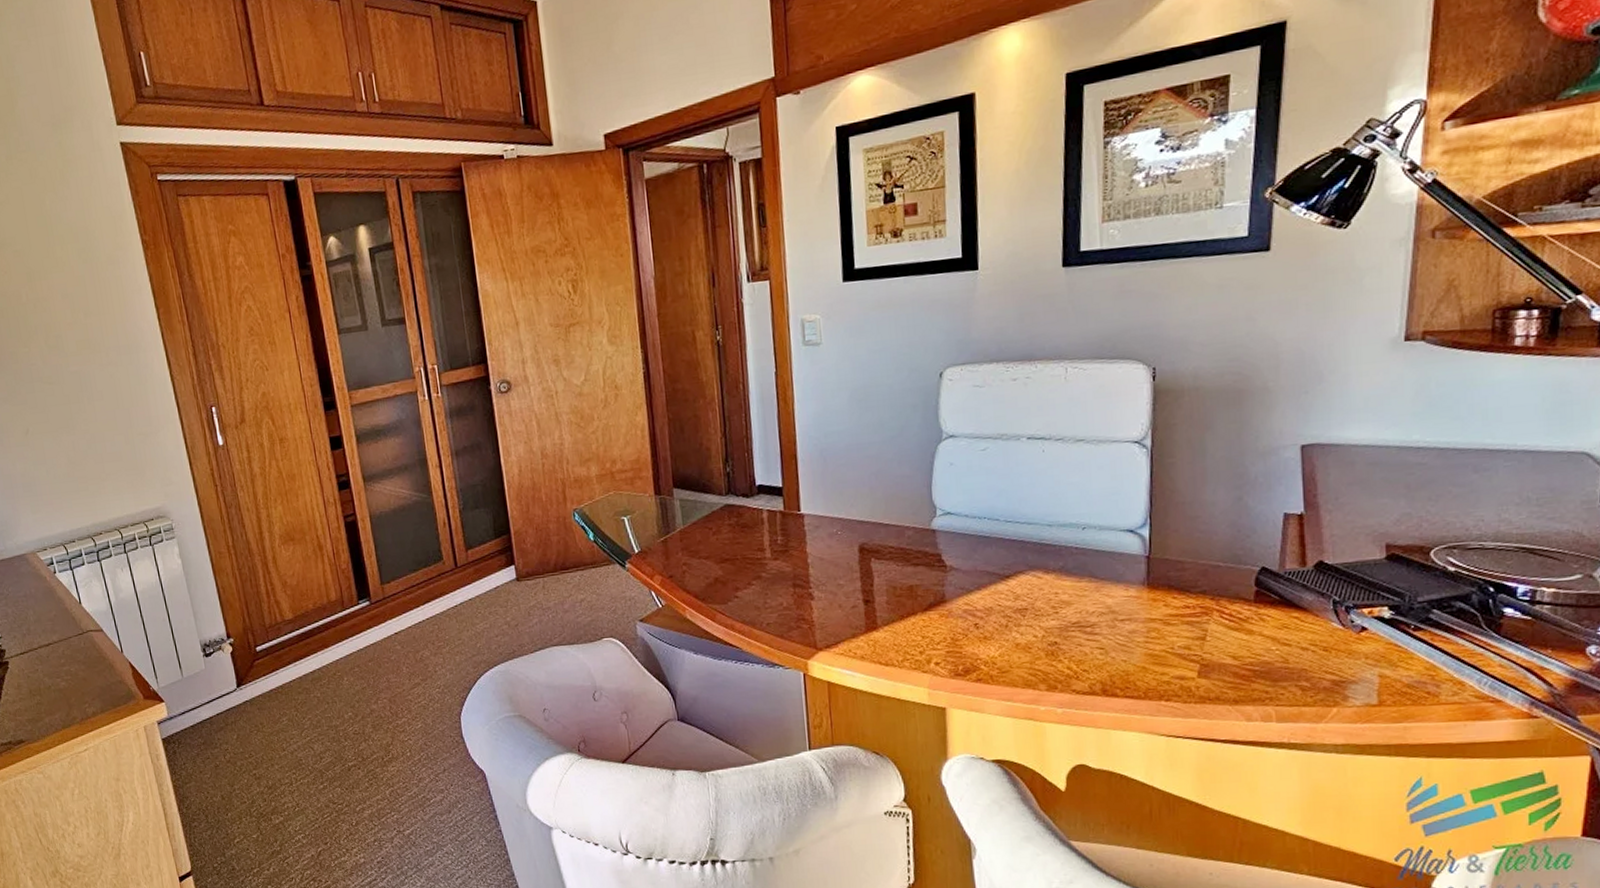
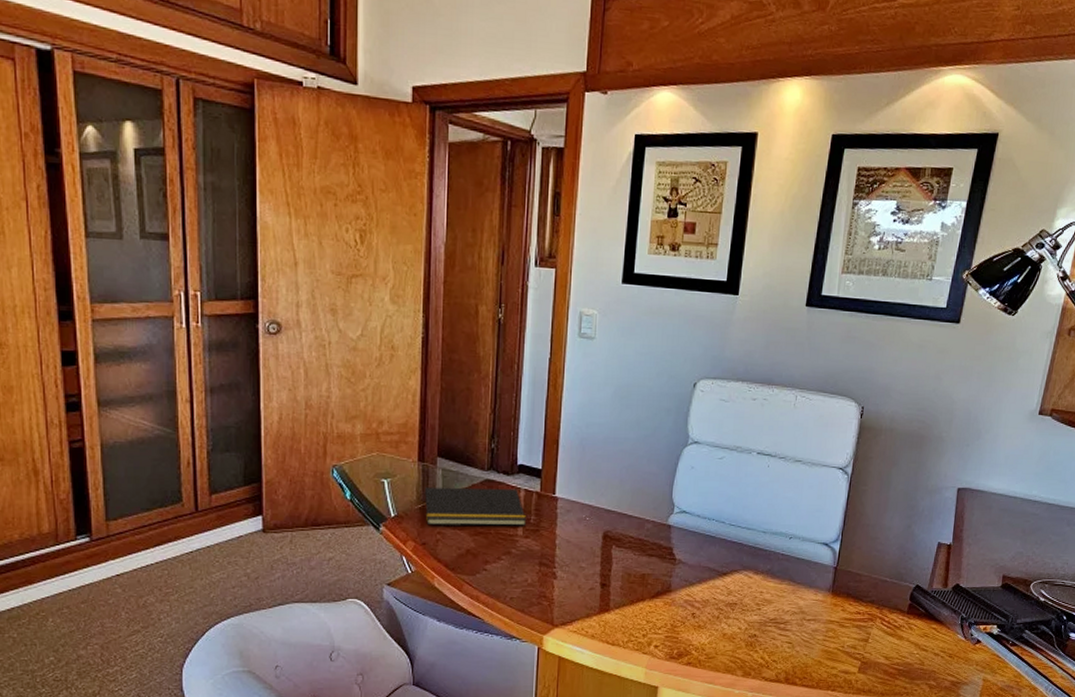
notepad: none [663,510,774,557] -> present [422,486,527,526]

